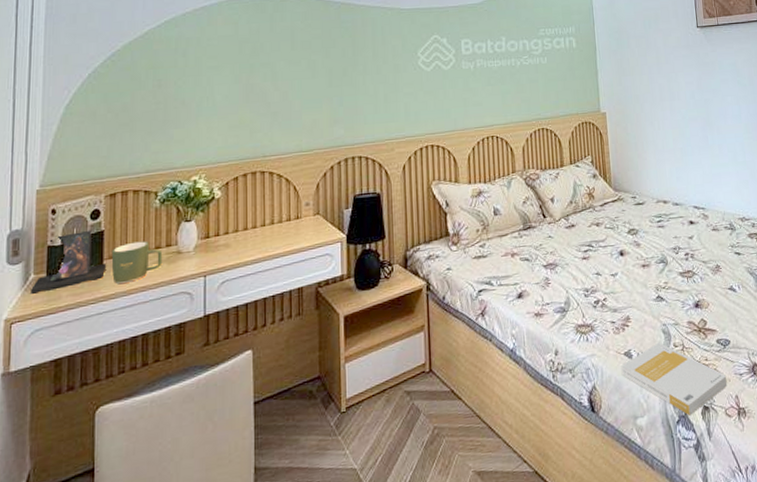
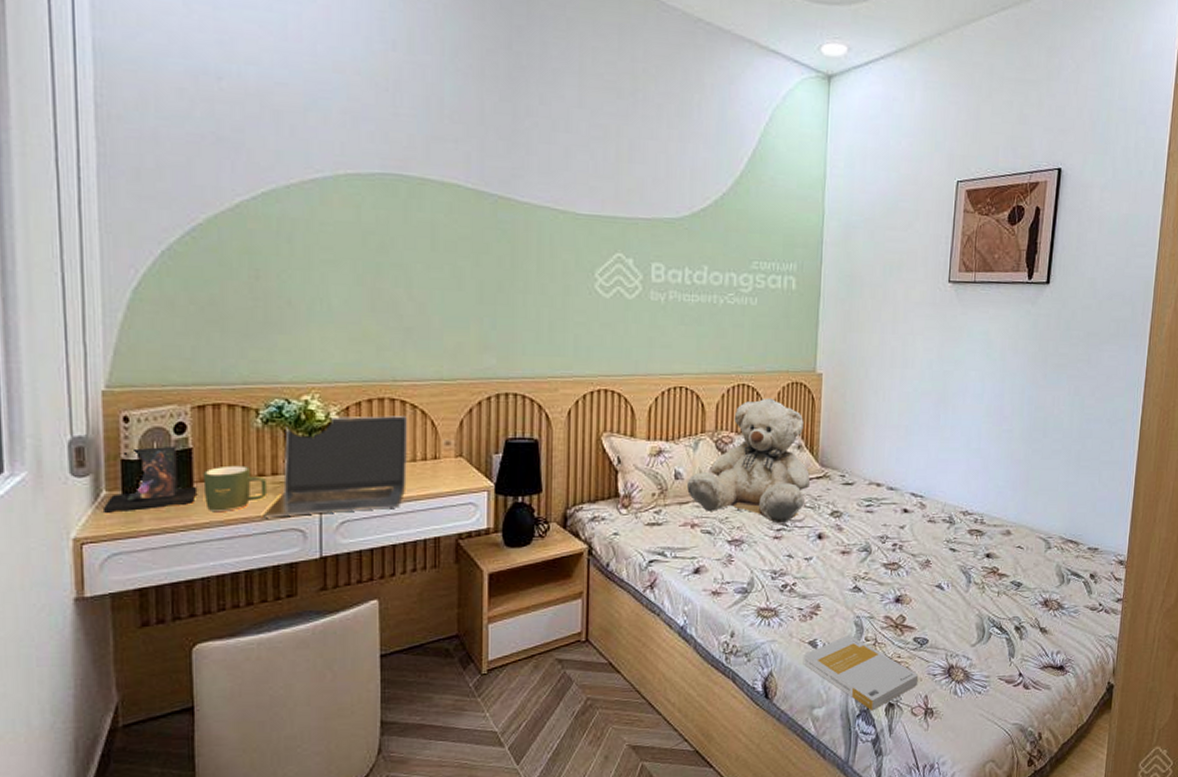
laptop: none [158,185,275,285] -> present [263,416,407,517]
teddy bear: none [505,137,608,245] -> present [687,398,811,522]

